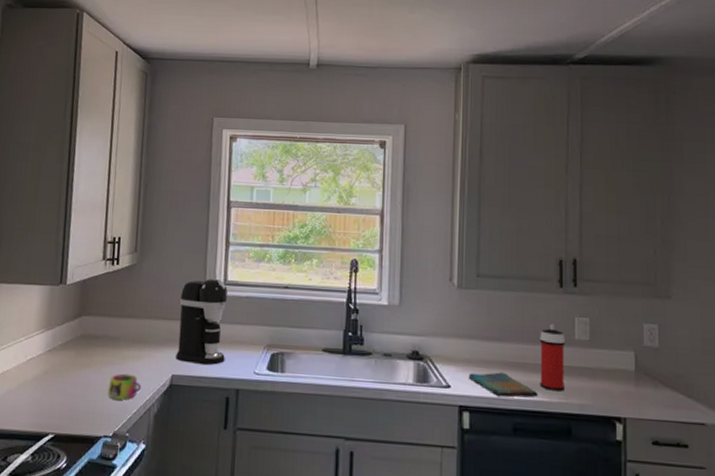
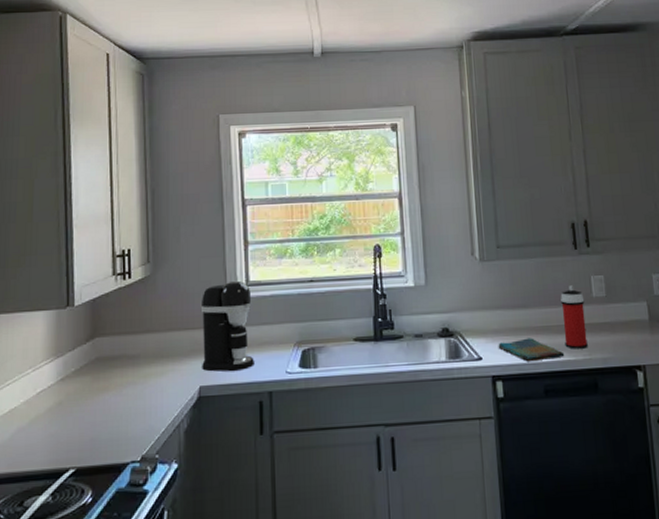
mug: present [107,373,142,400] -> none [131,391,168,421]

